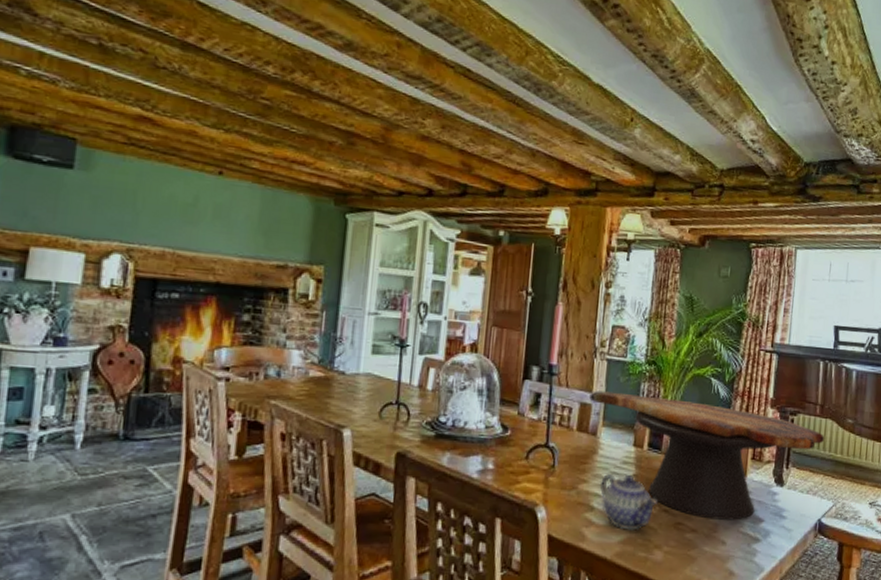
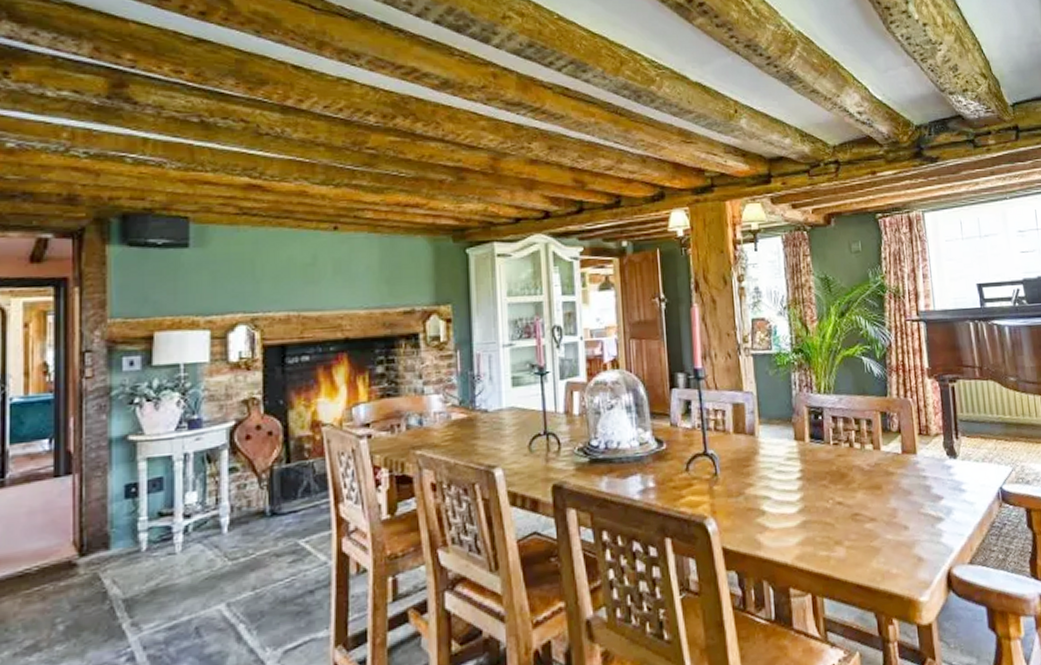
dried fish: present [589,391,825,520] -> none [741,384,990,505]
teapot: present [600,474,657,531] -> none [768,471,830,531]

